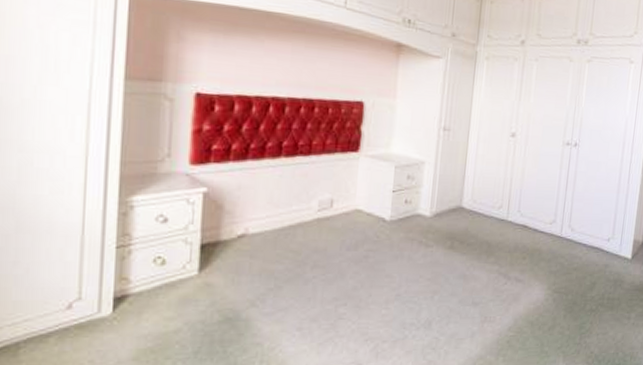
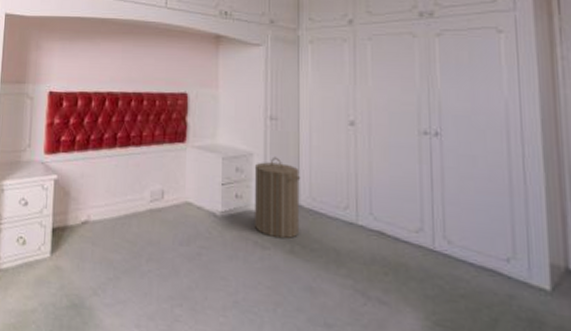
laundry hamper: none [420,164,466,237] -> present [254,156,301,239]

